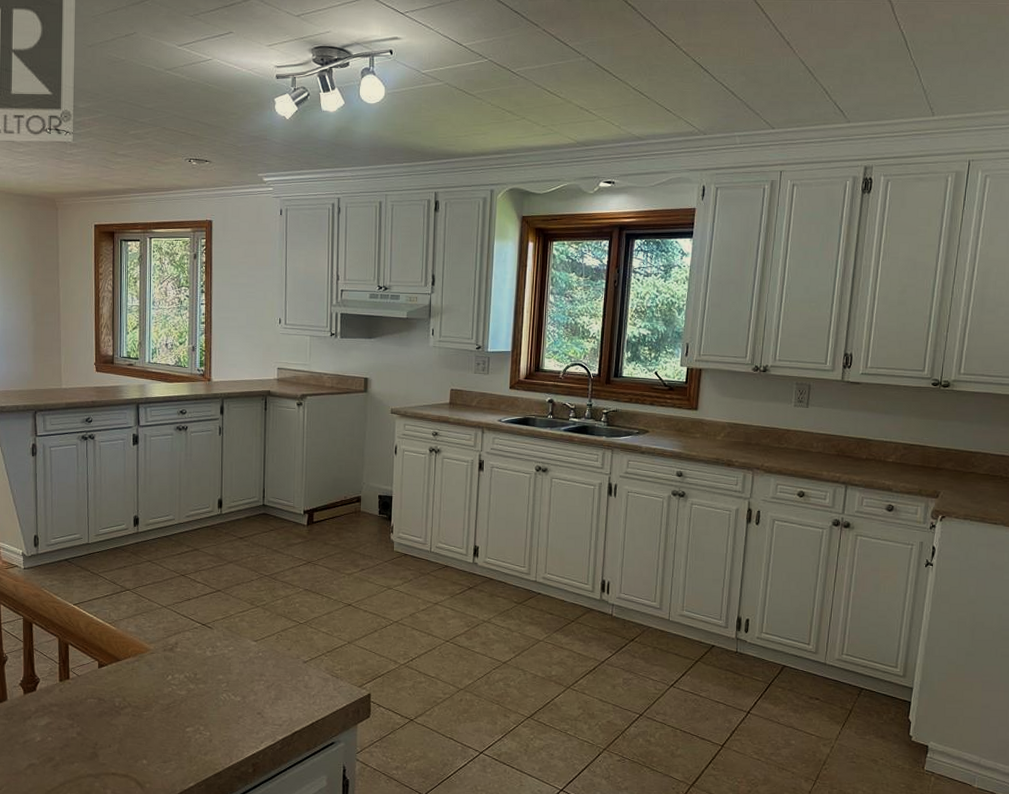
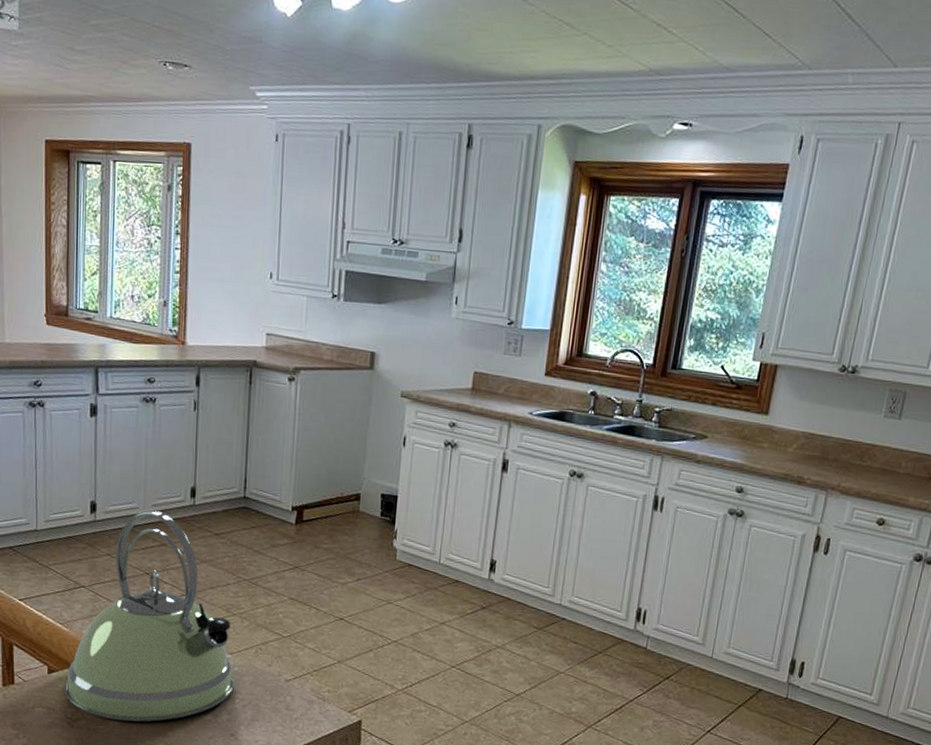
kettle: none [112,521,259,707] -> present [64,510,234,722]

